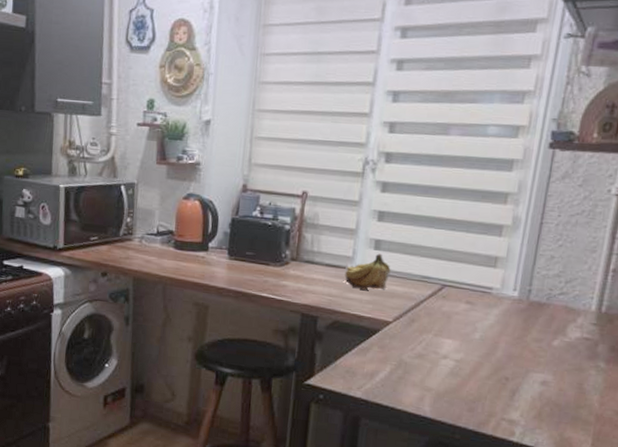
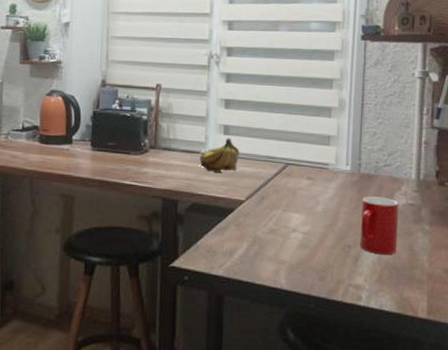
cup: none [519,326,572,391] -> present [360,196,399,255]

